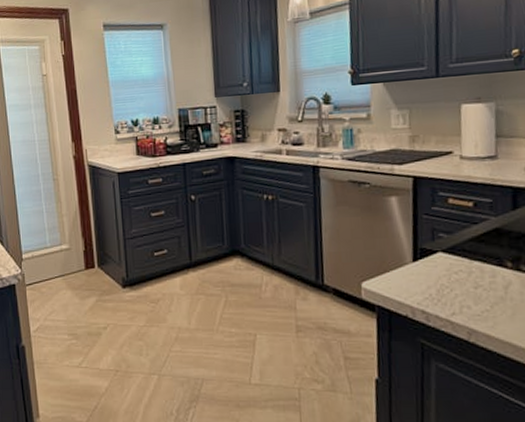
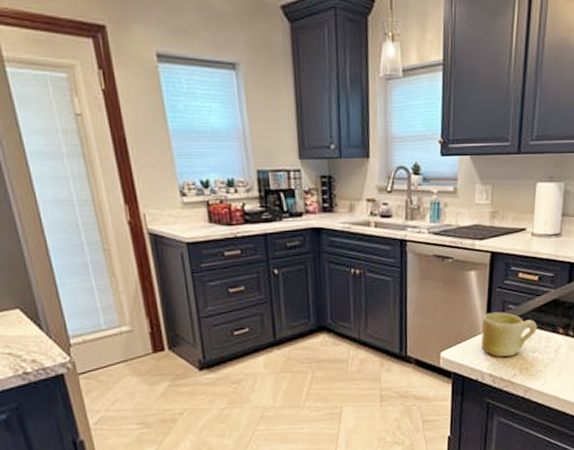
mug: none [407,240,478,292] -> present [480,312,537,357]

